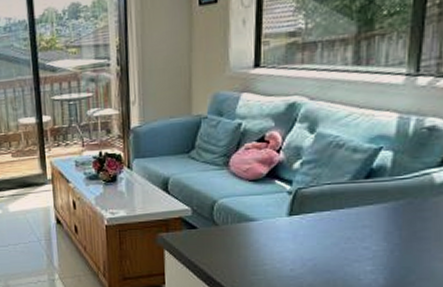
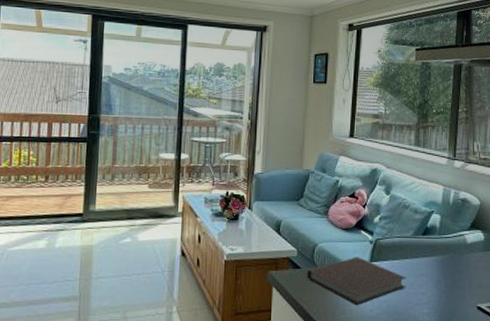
notebook: none [205,211,341,266] -> present [307,257,406,306]

